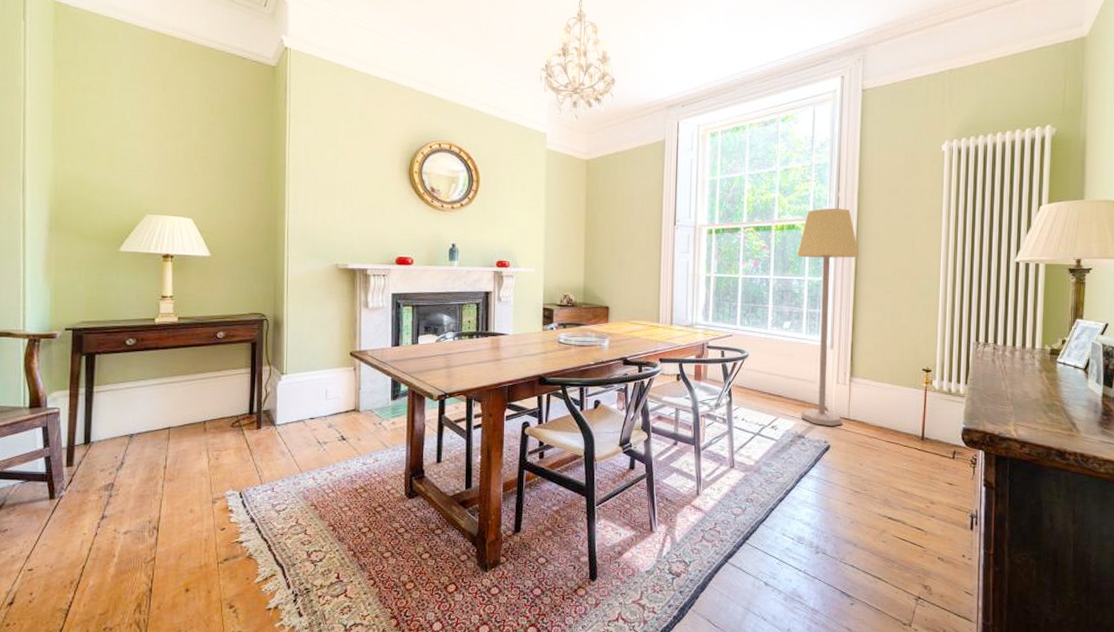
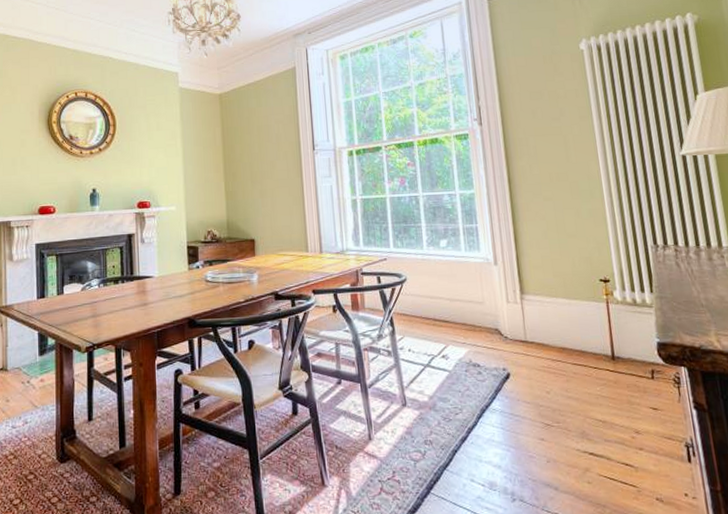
lamp: present [797,208,859,427] -> none [444,117,521,352]

